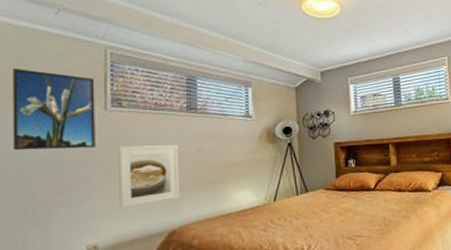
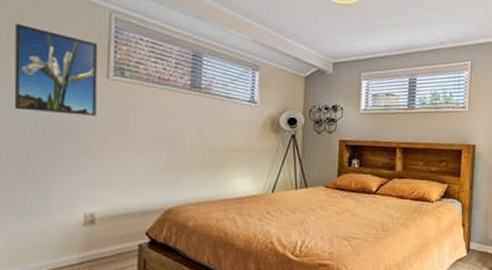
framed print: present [117,144,180,209] -> none [118,117,180,181]

